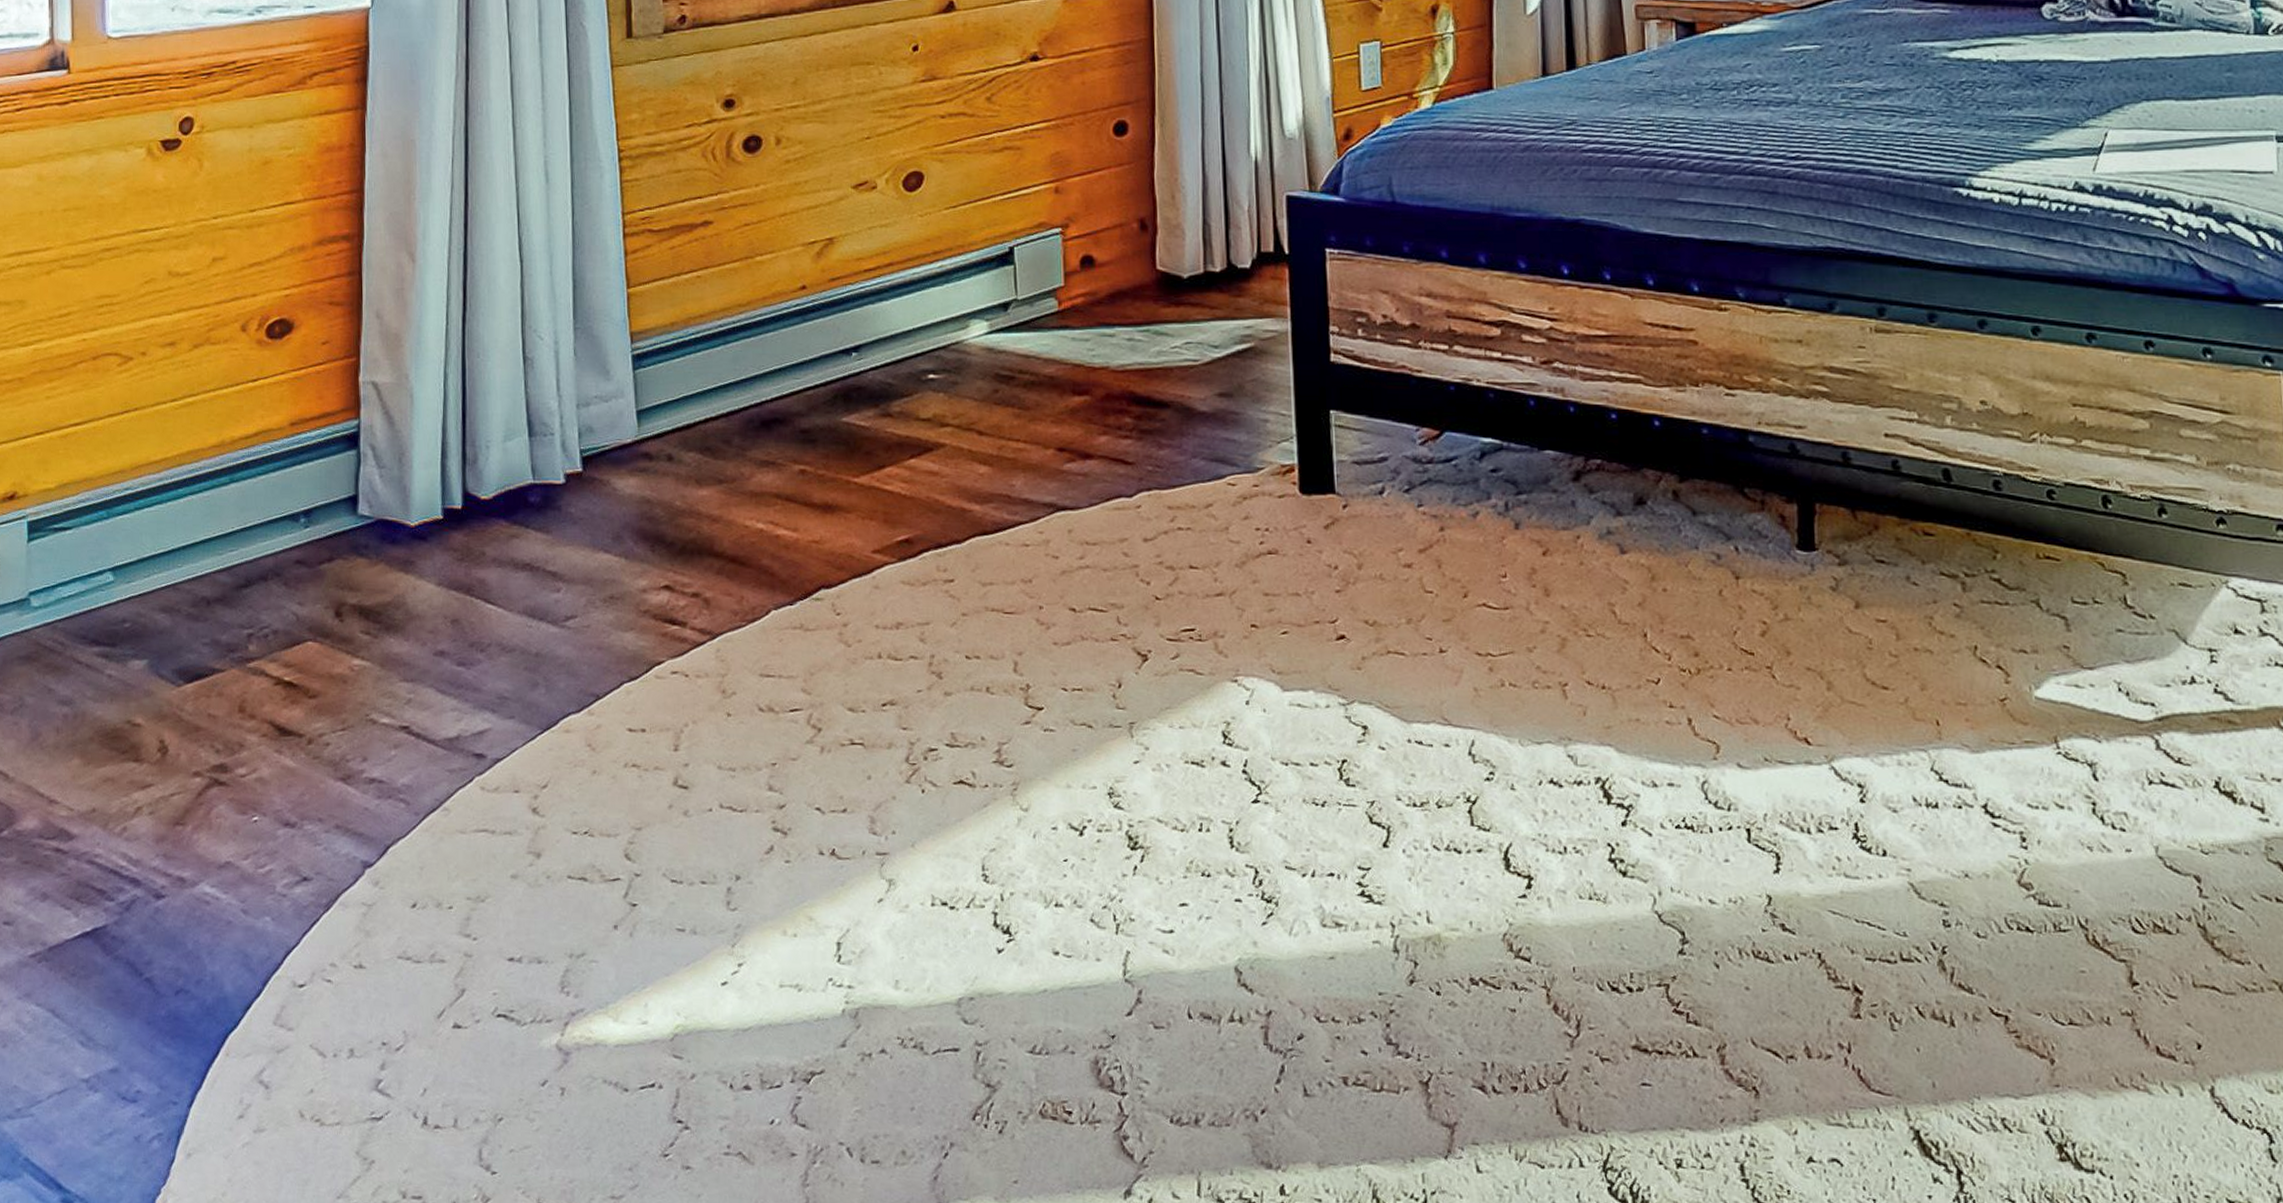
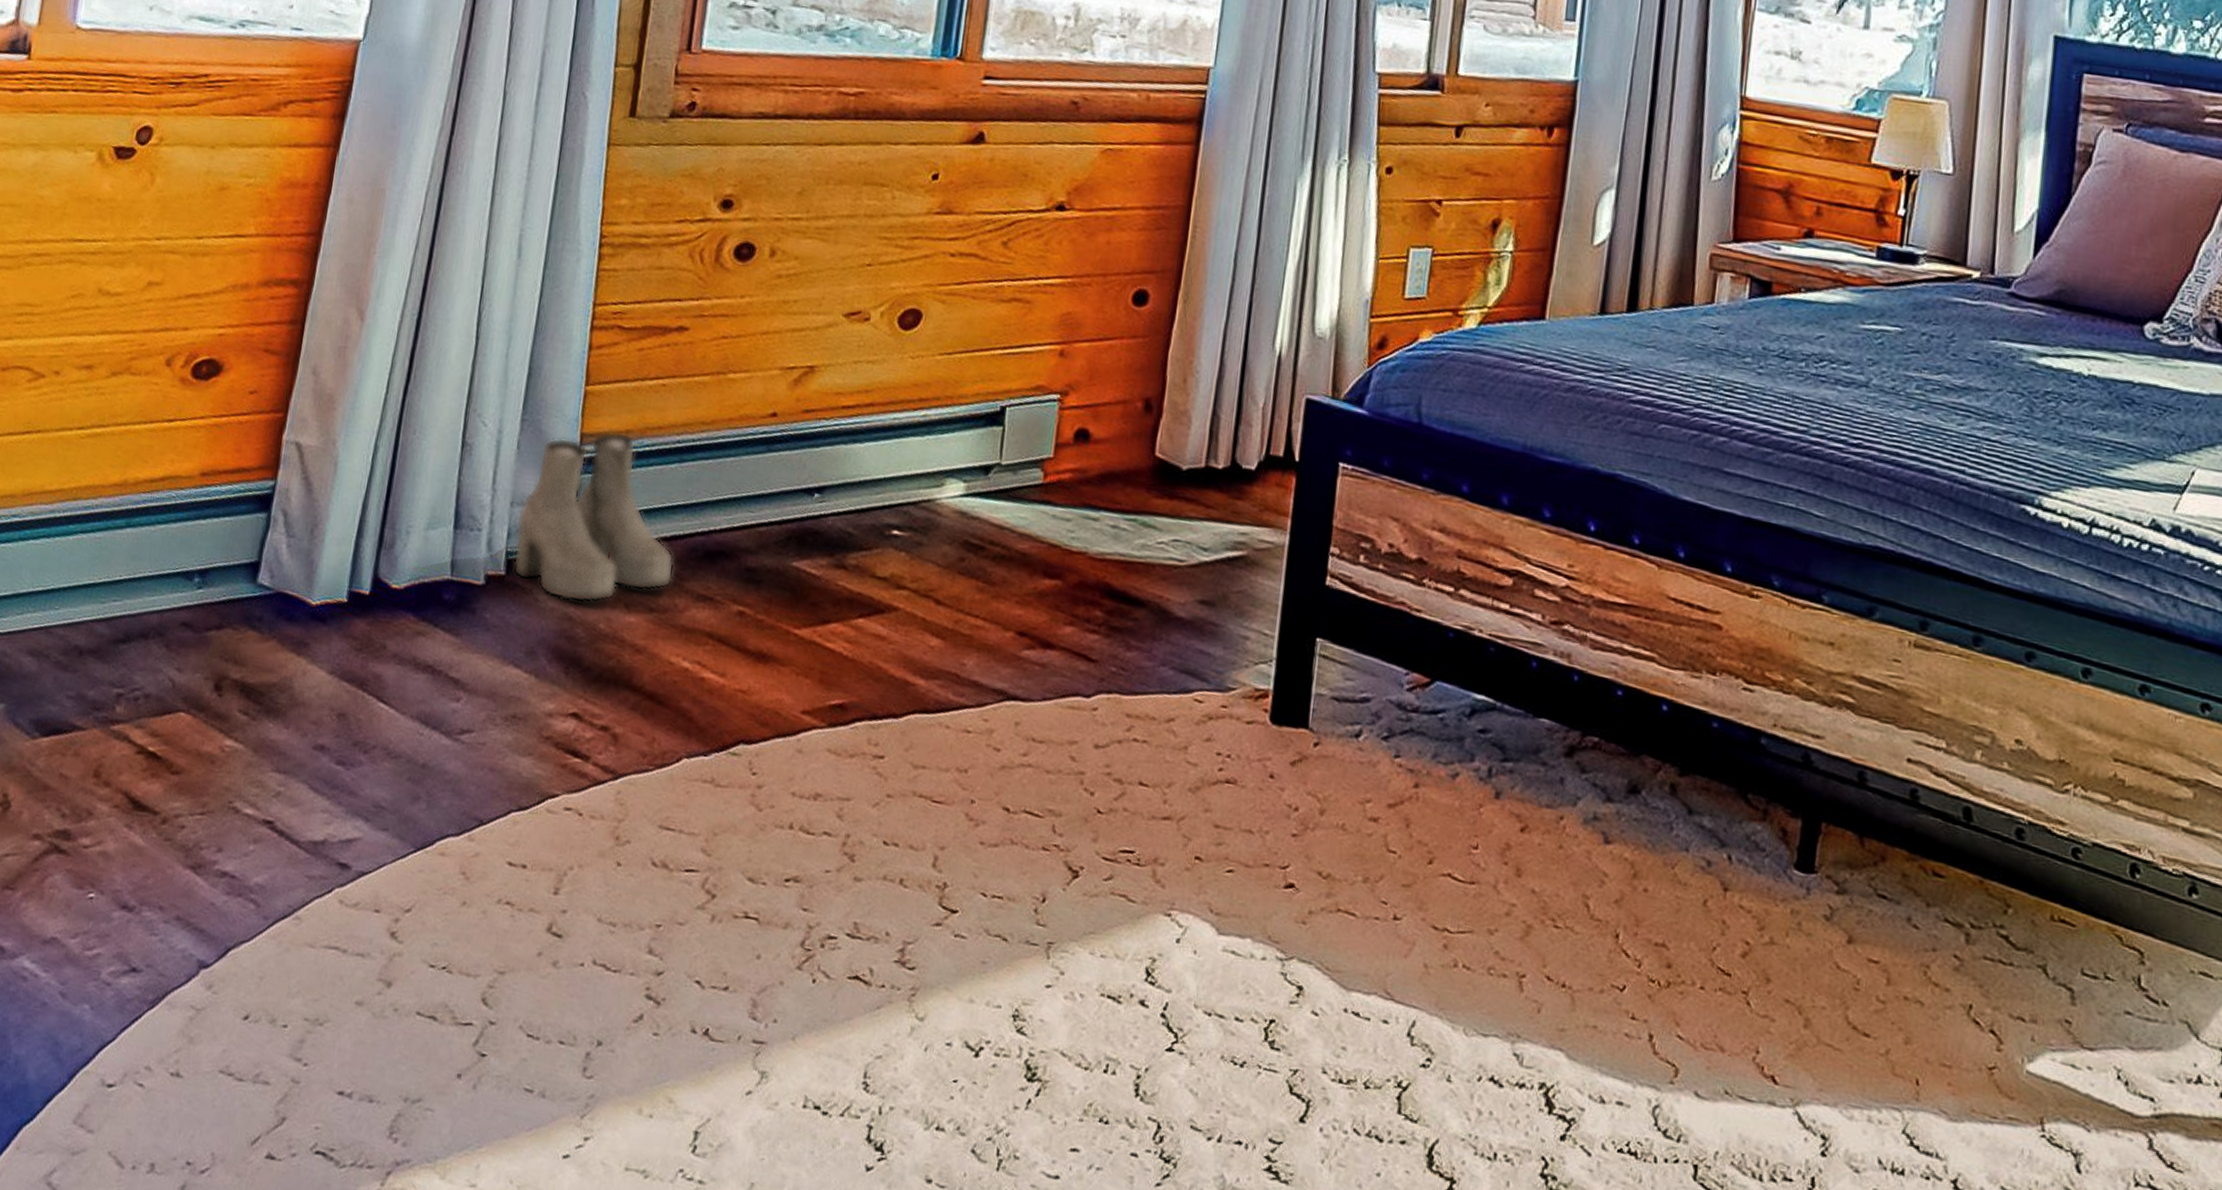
boots: none [585,325,735,486] -> present [513,431,674,603]

